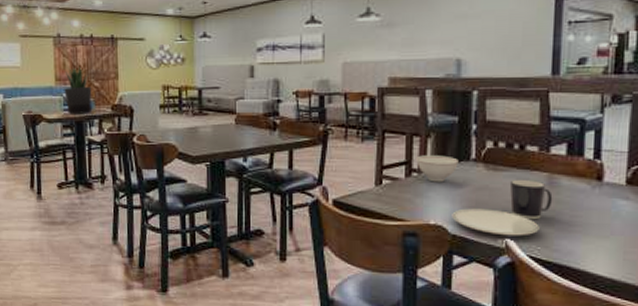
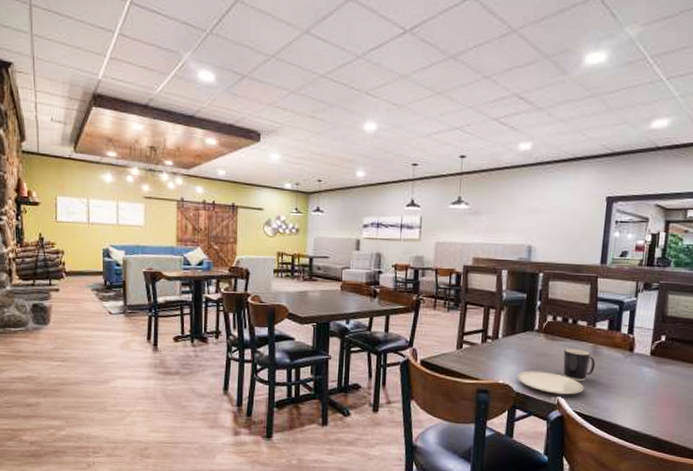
planter: present [64,67,92,114] -> none [185,230,211,274]
bowl: present [416,155,458,182] -> none [491,325,525,348]

